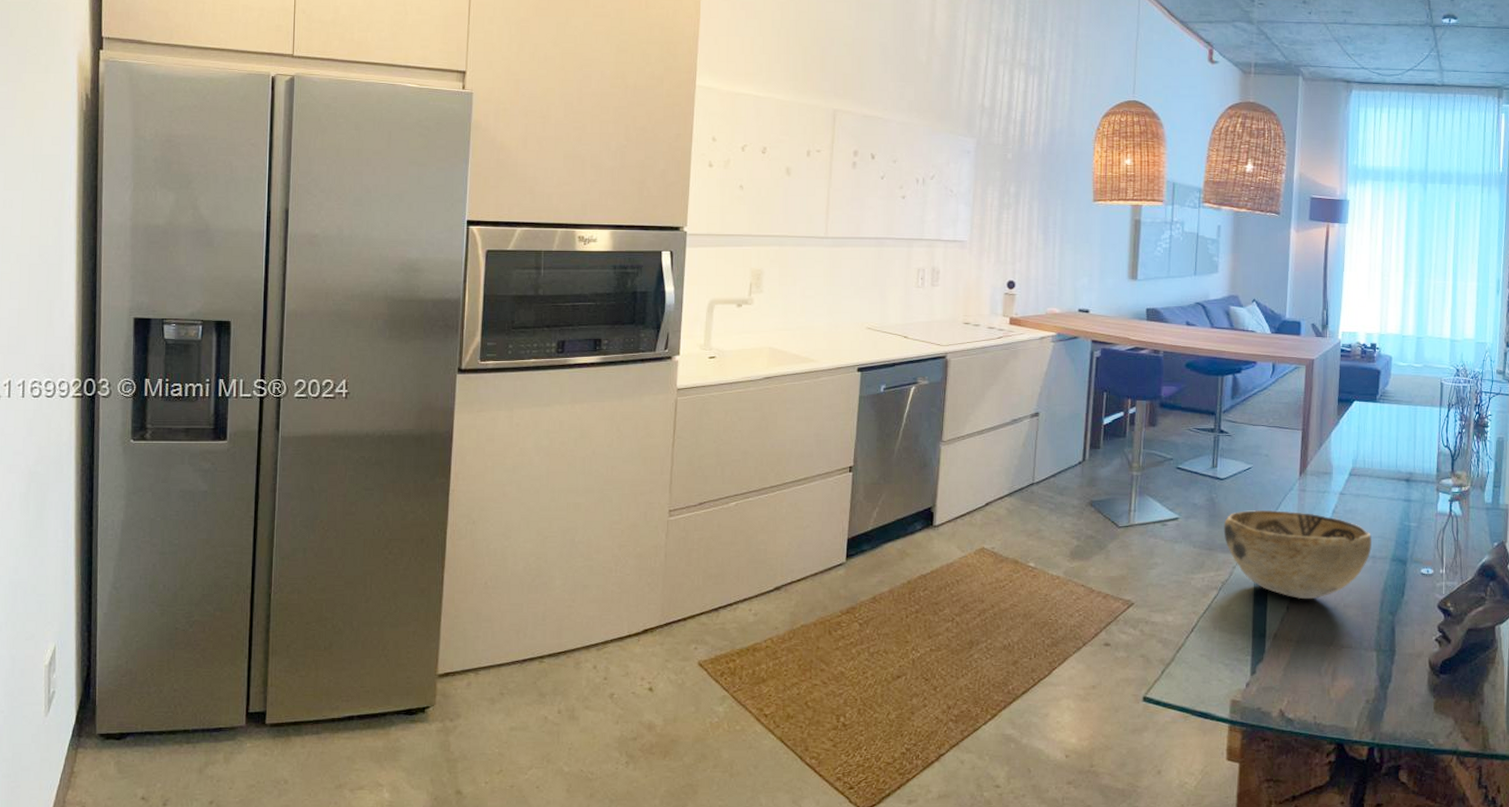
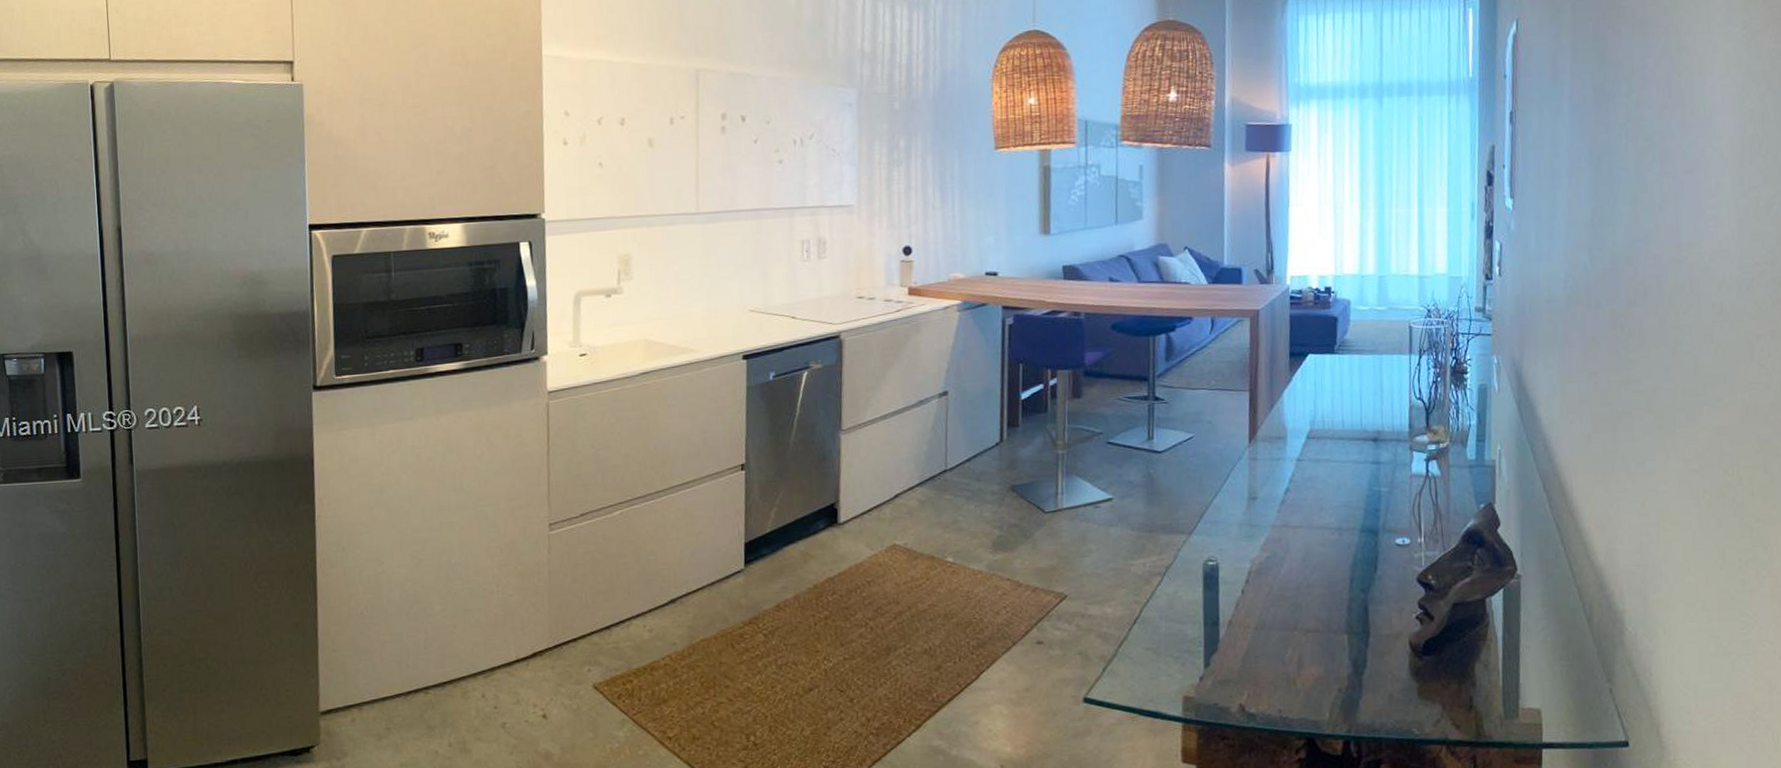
decorative bowl: present [1223,510,1372,599] -> none [1164,483,1337,580]

